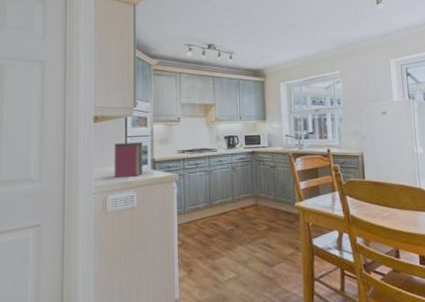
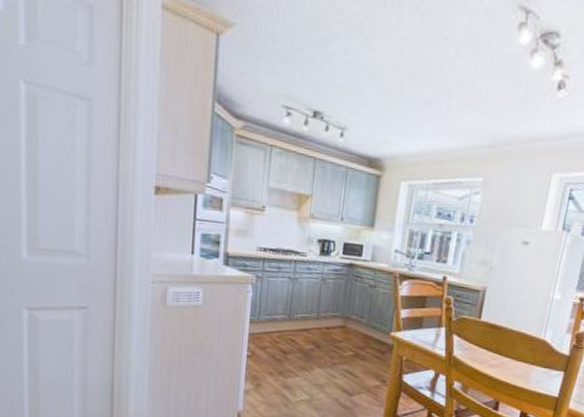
books: present [114,141,143,178] -> none [176,225,215,271]

